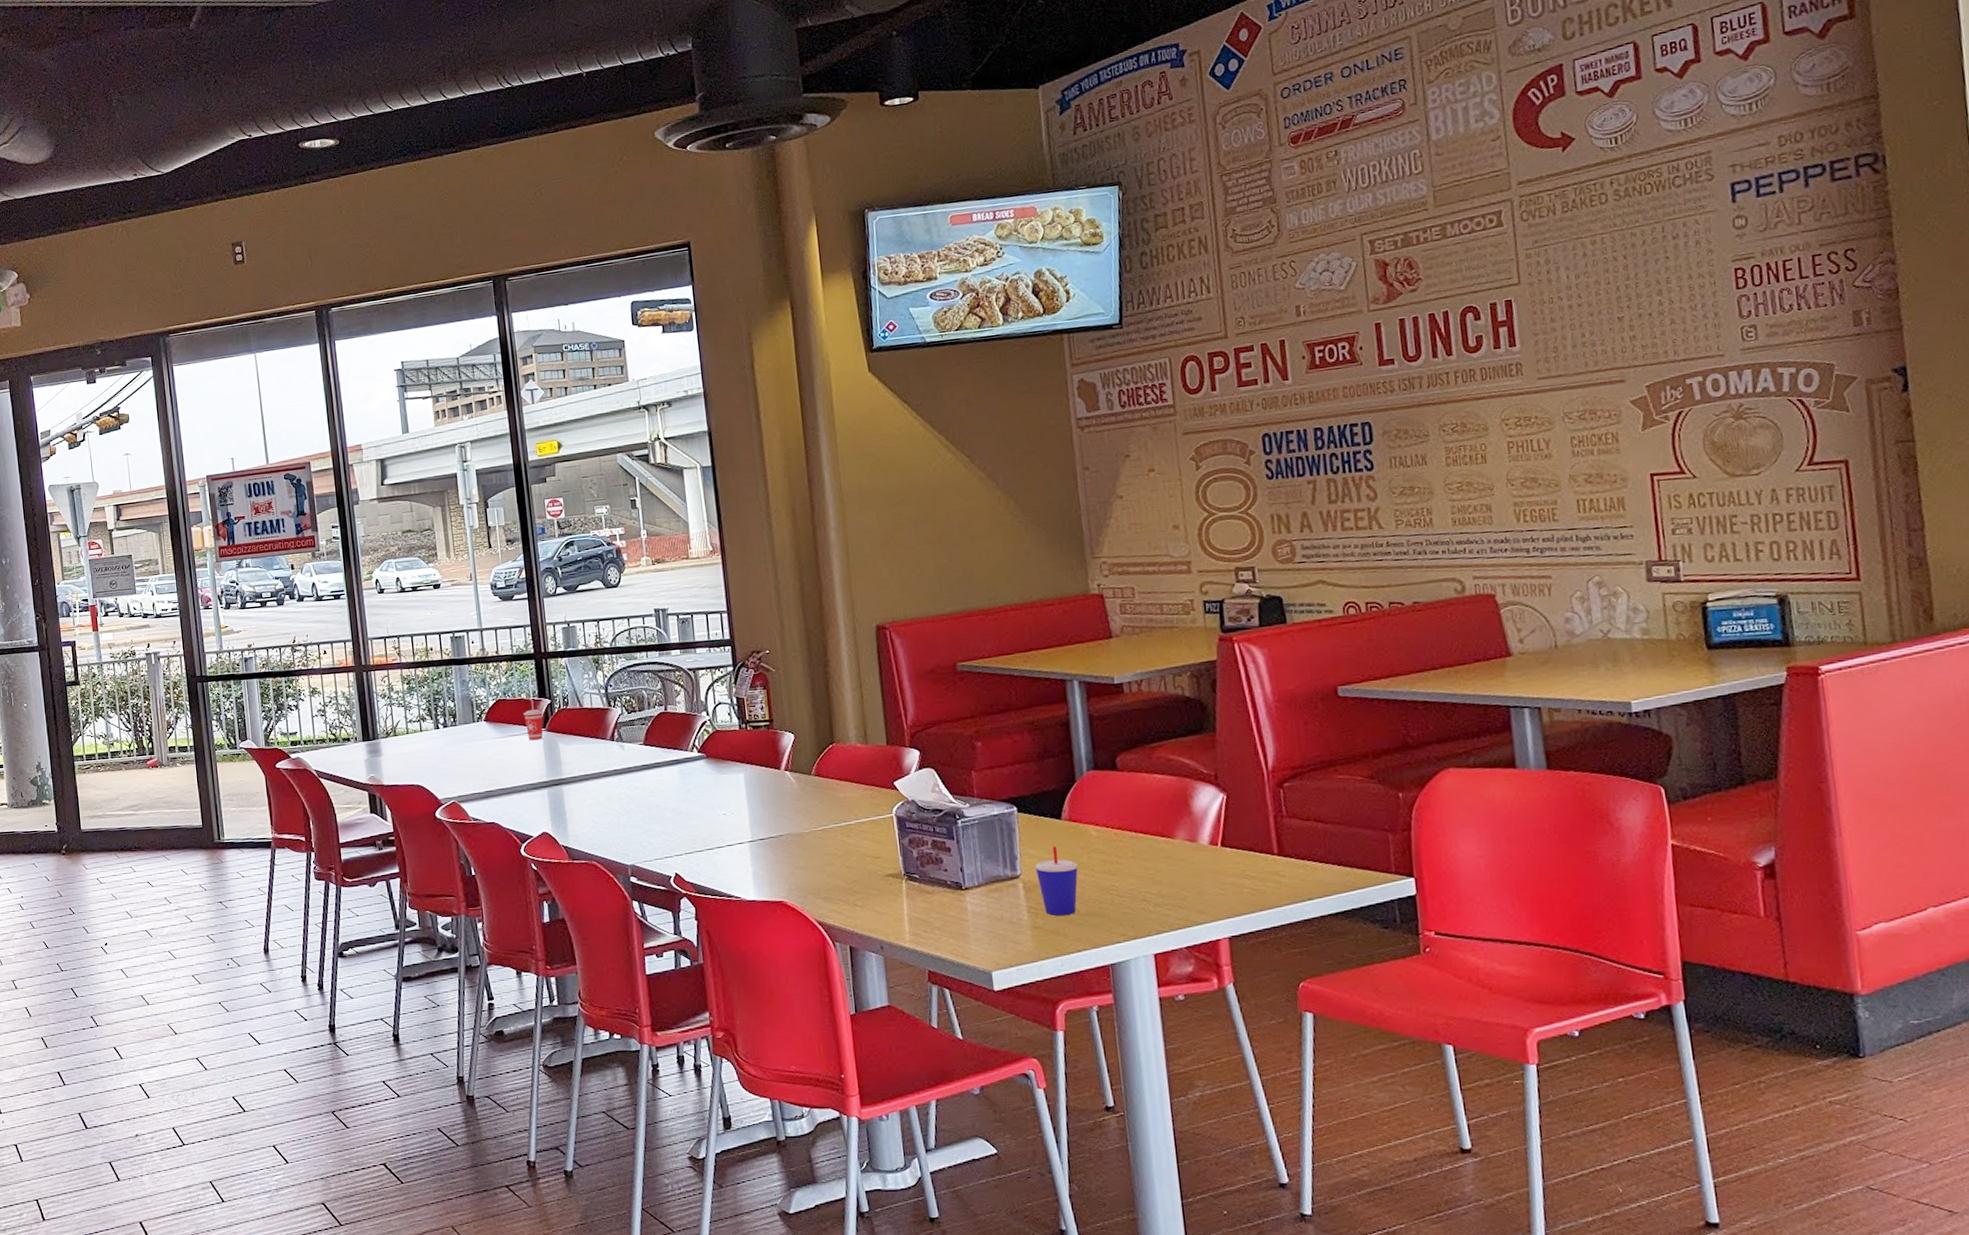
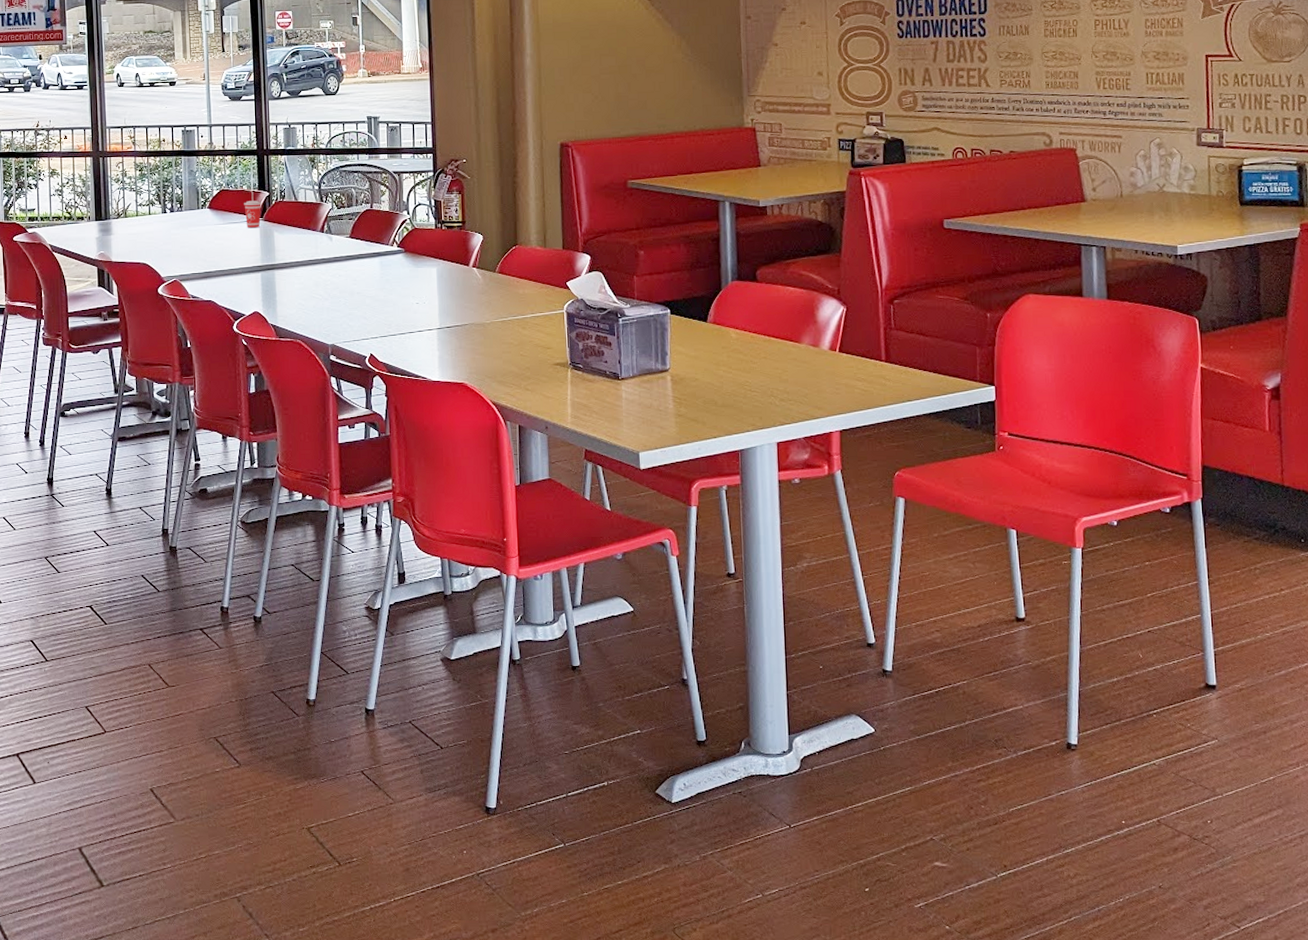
beverage cup: present [1035,846,1078,916] -> none [682,345,718,405]

